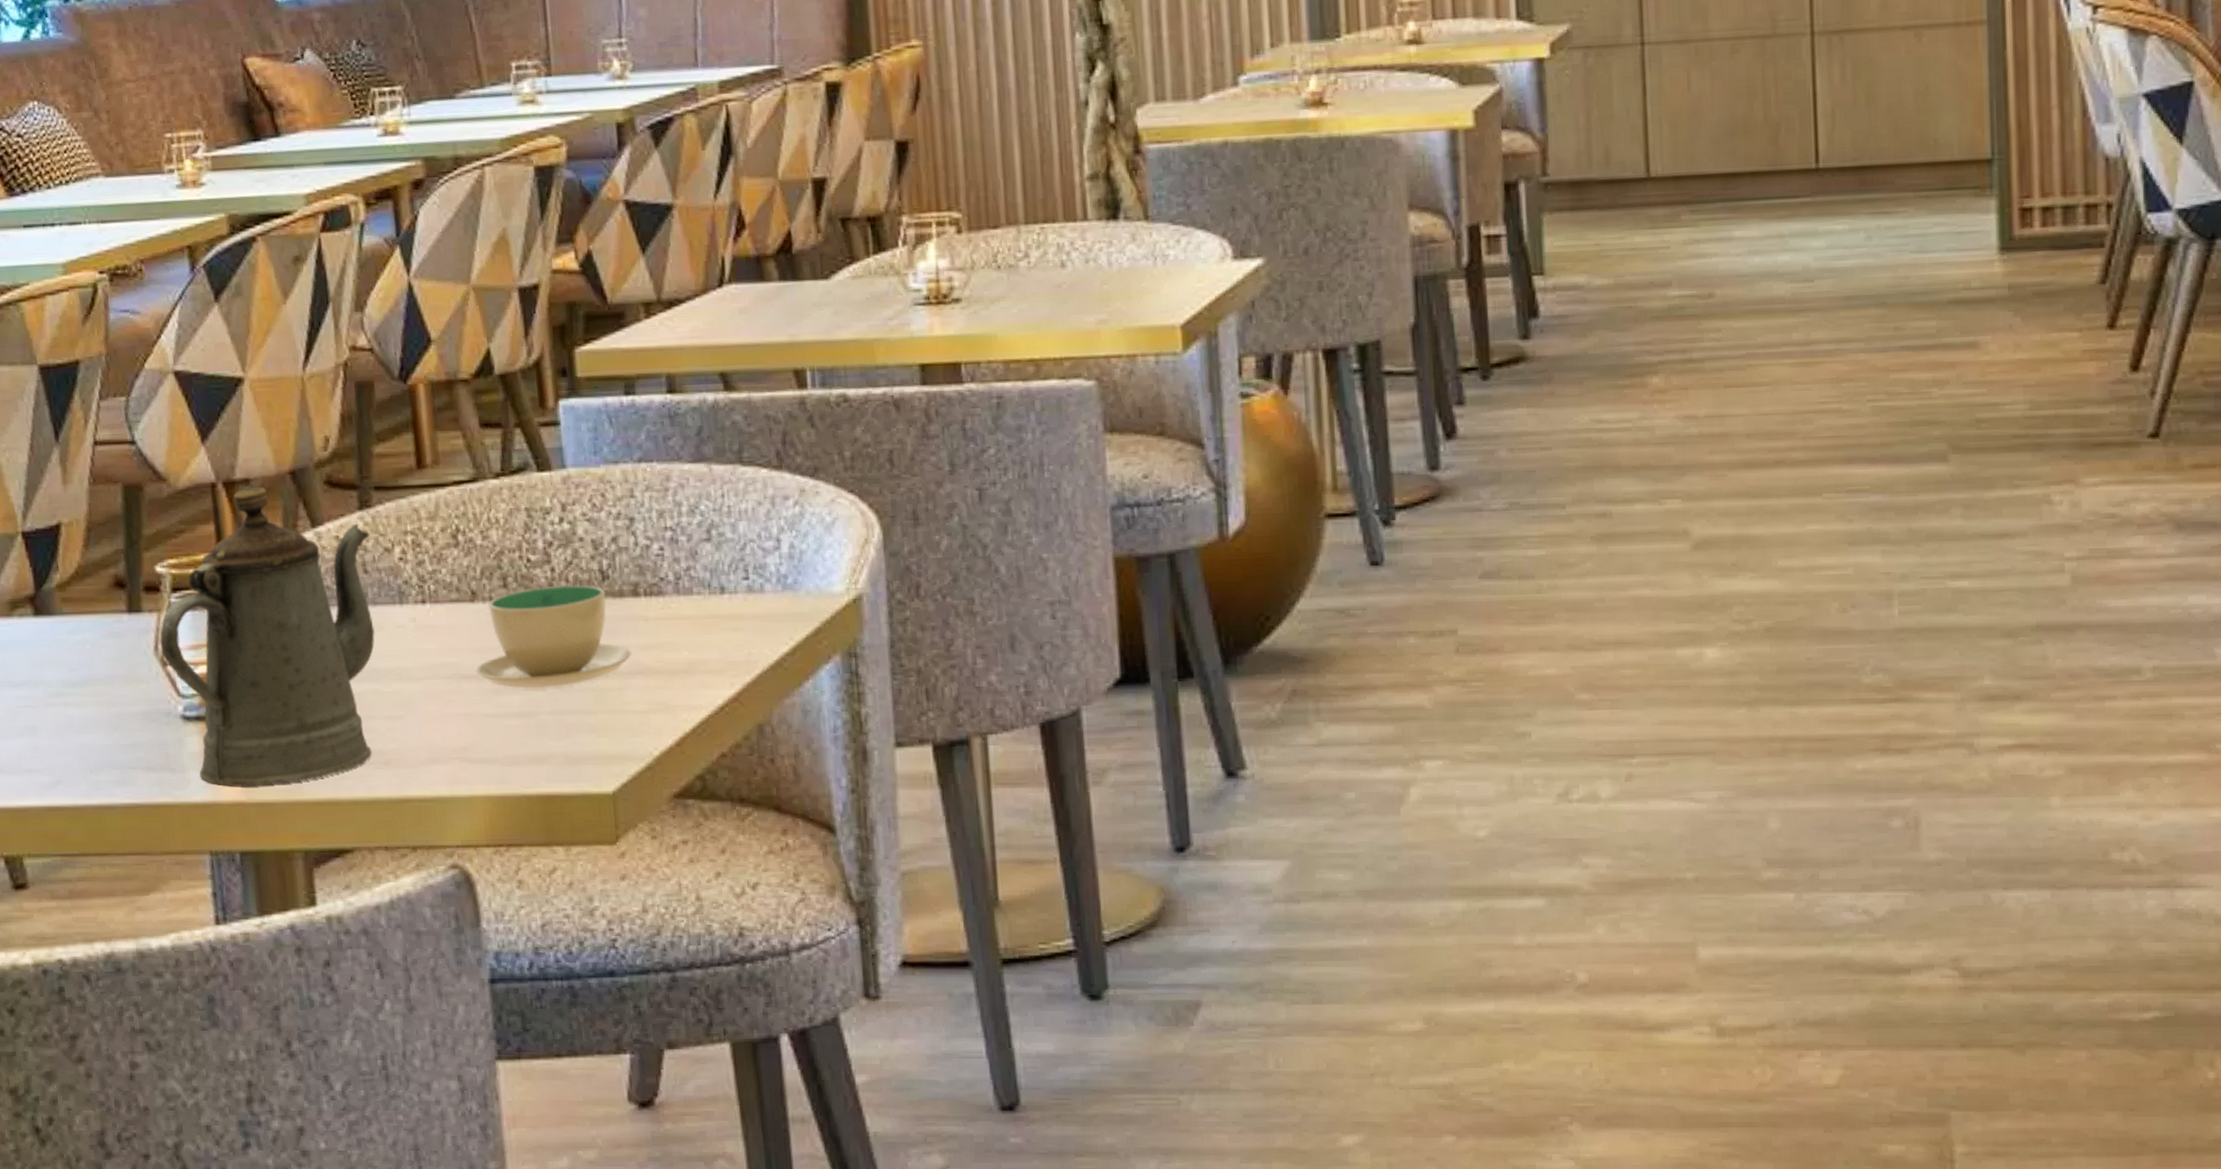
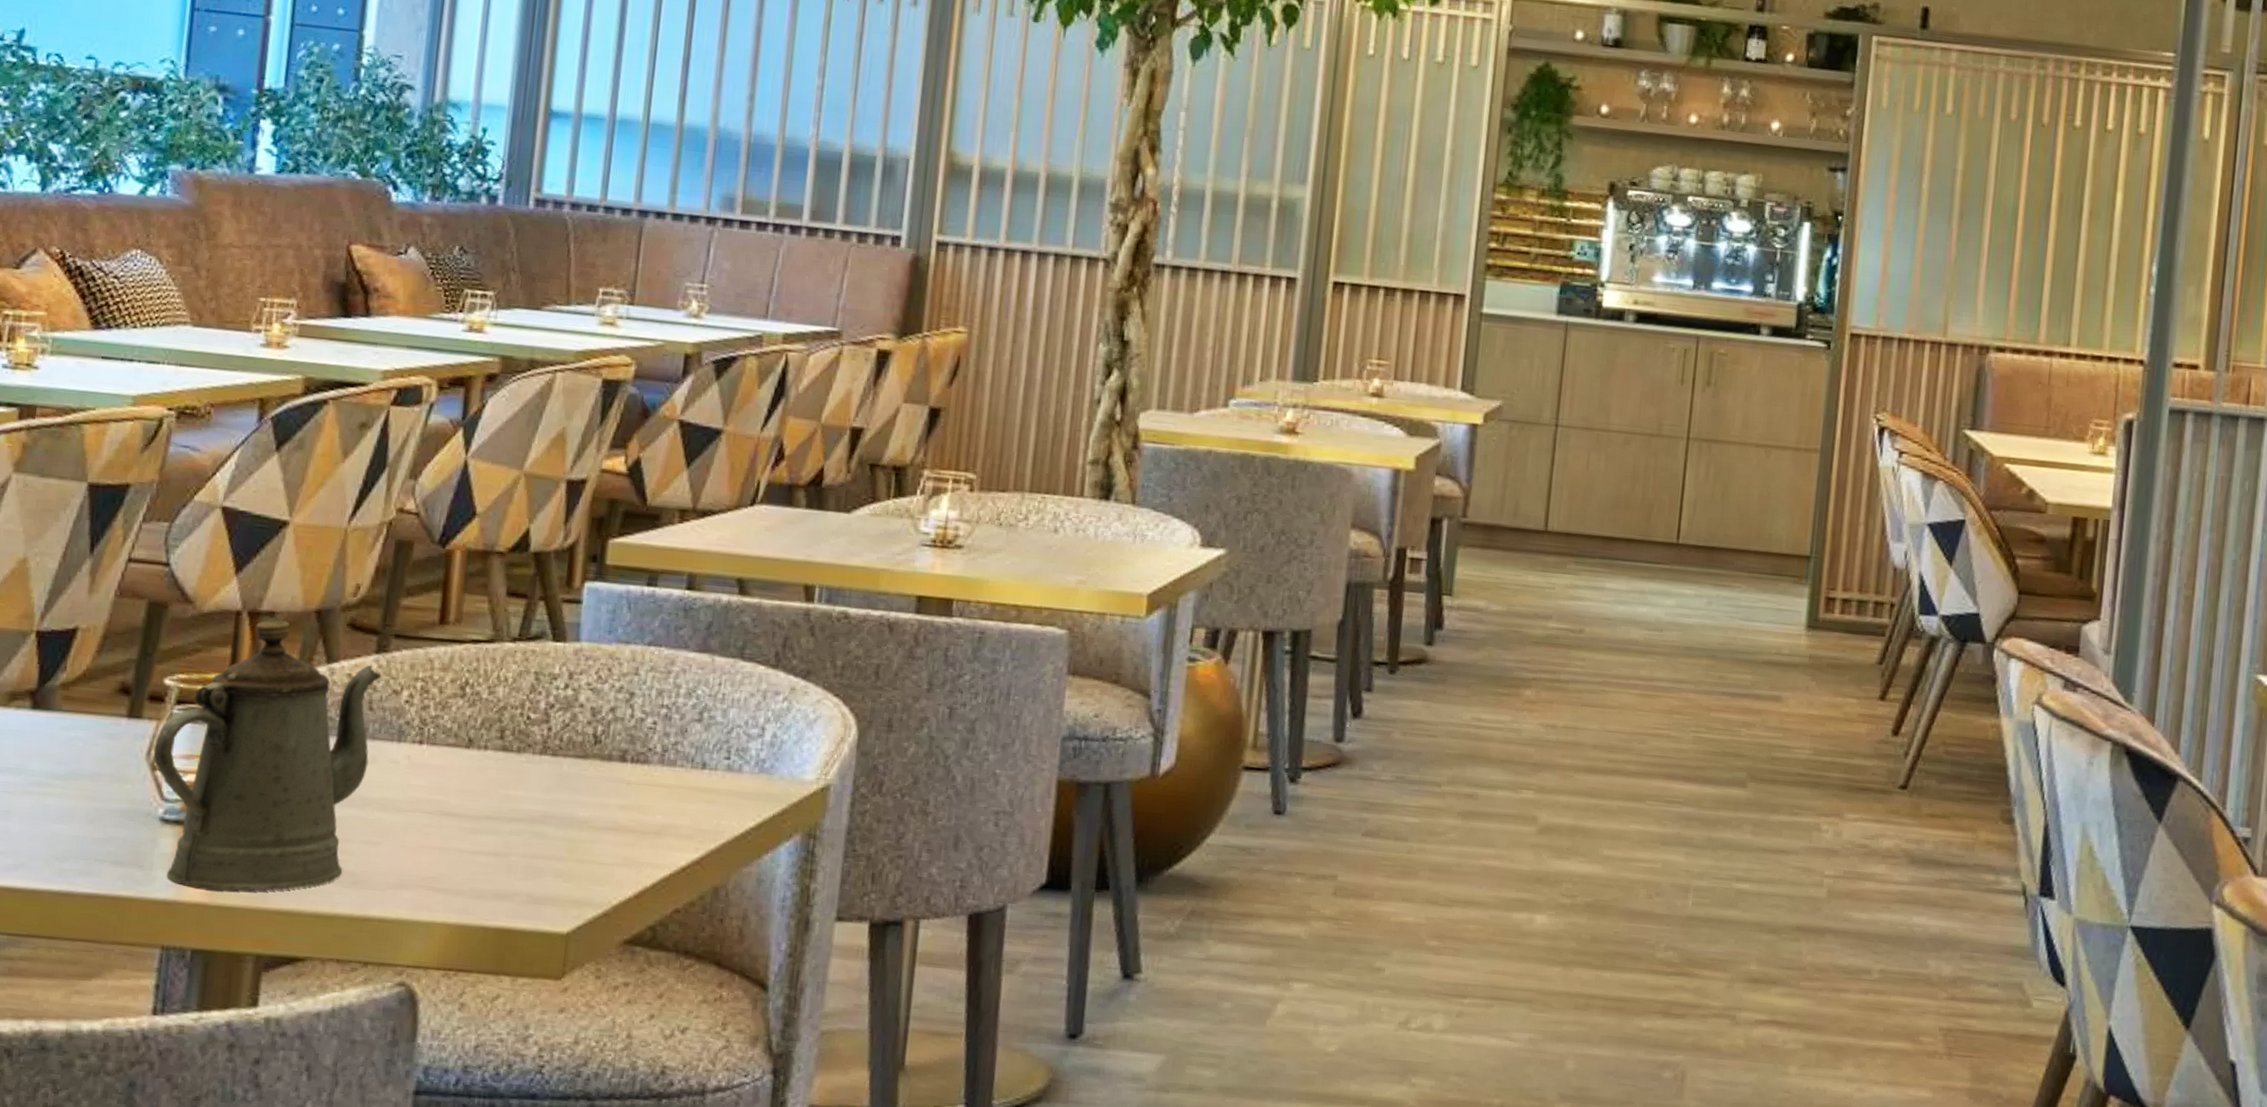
cup: present [475,584,631,689] -> none [458,743,609,834]

